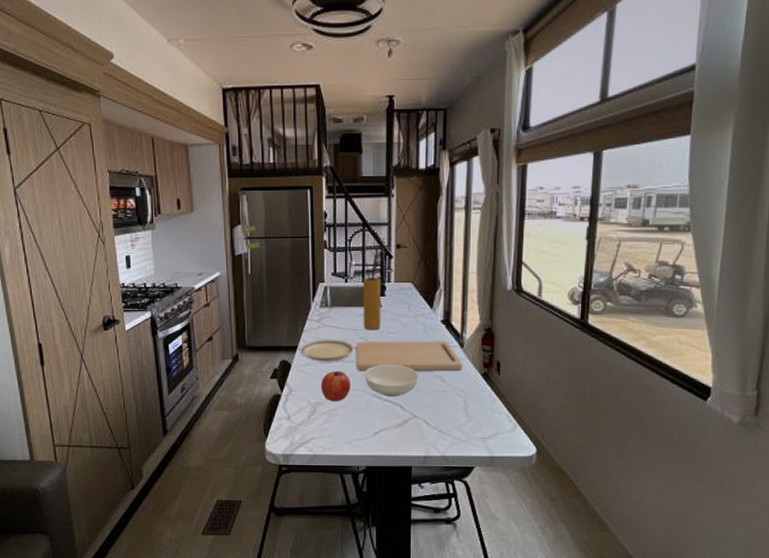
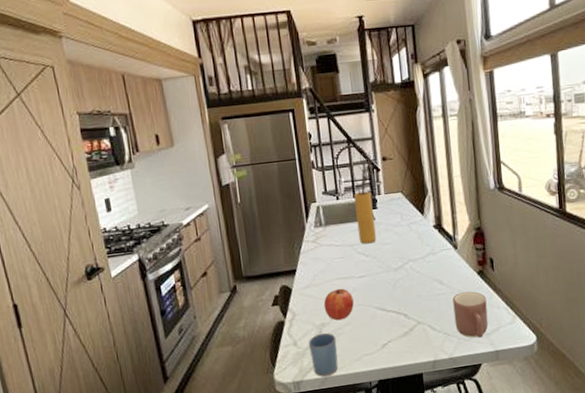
plate: present [299,339,354,361] -> none [298,257,353,282]
mug: none [301,411,329,454] -> present [308,332,339,377]
cutting board: present [355,340,463,371] -> none [353,245,459,285]
bowl: present [364,364,420,397] -> none [365,274,420,307]
mug: none [451,392,488,441] -> present [452,291,489,338]

